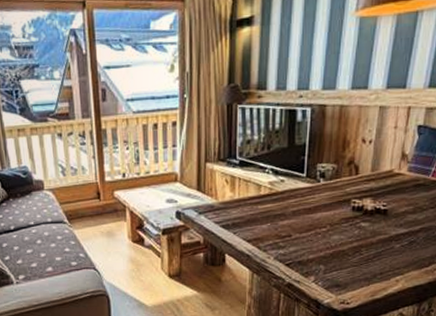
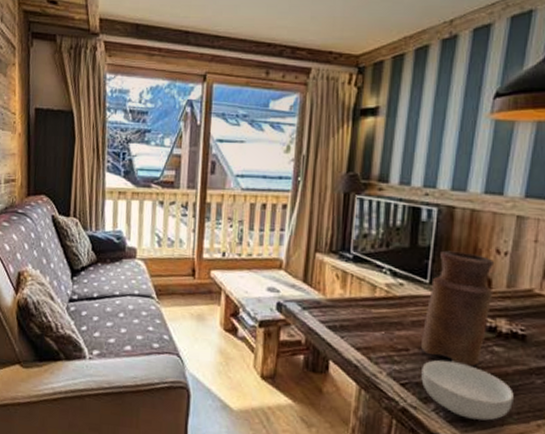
vase: none [302,145,361,242] -> present [421,250,495,367]
cereal bowl: none [302,239,377,284] -> present [421,360,514,421]

